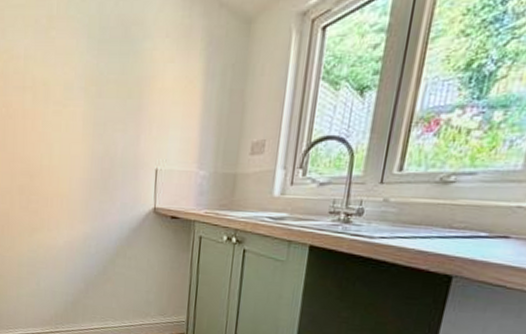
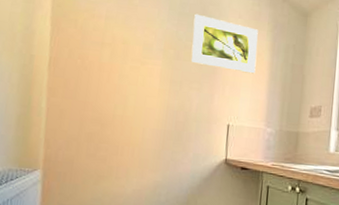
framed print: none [114,39,189,107] -> present [191,14,258,74]

